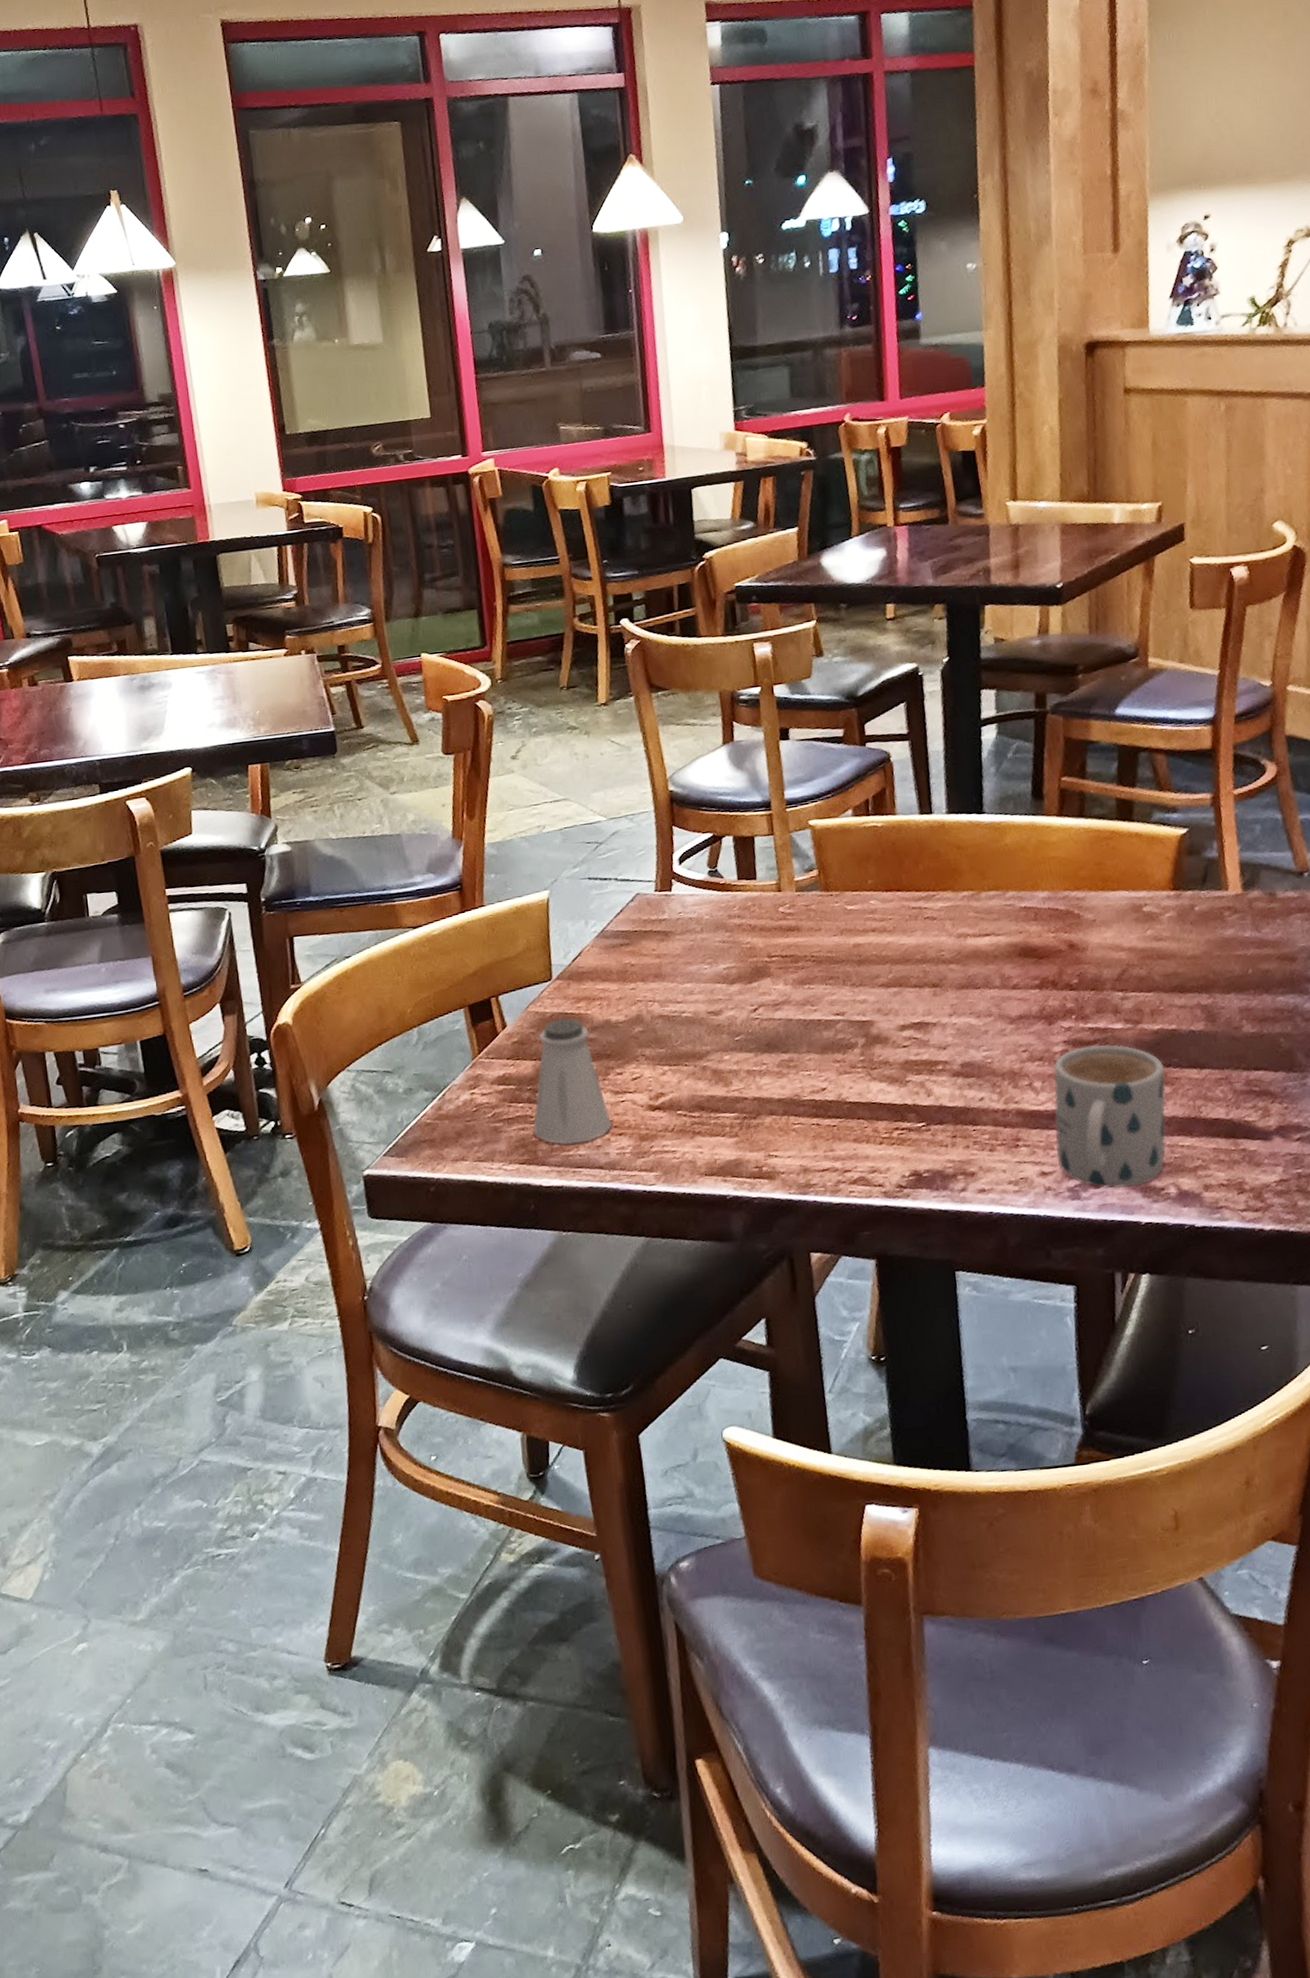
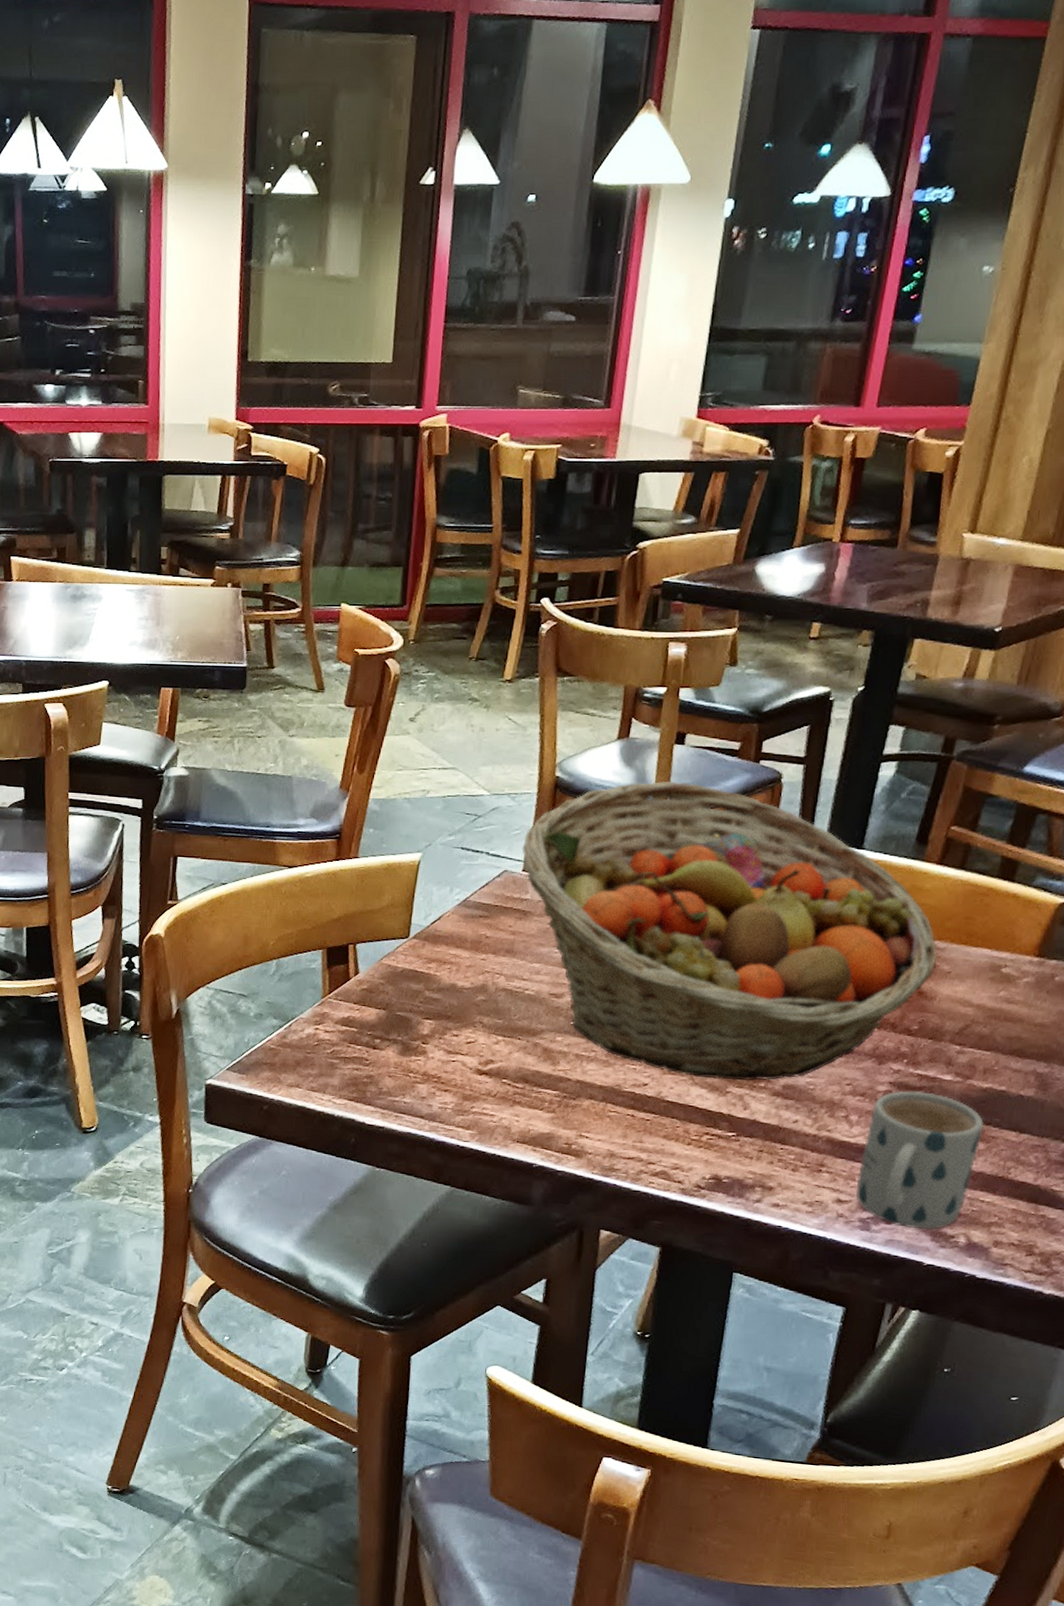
saltshaker: present [533,1018,613,1145] -> none [366,975,440,1092]
fruit basket: none [649,775,1080,1072] -> present [522,781,938,1081]

